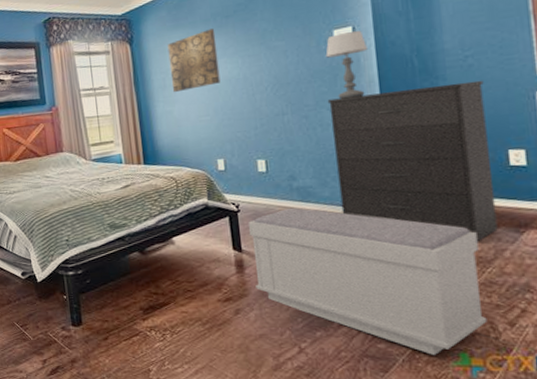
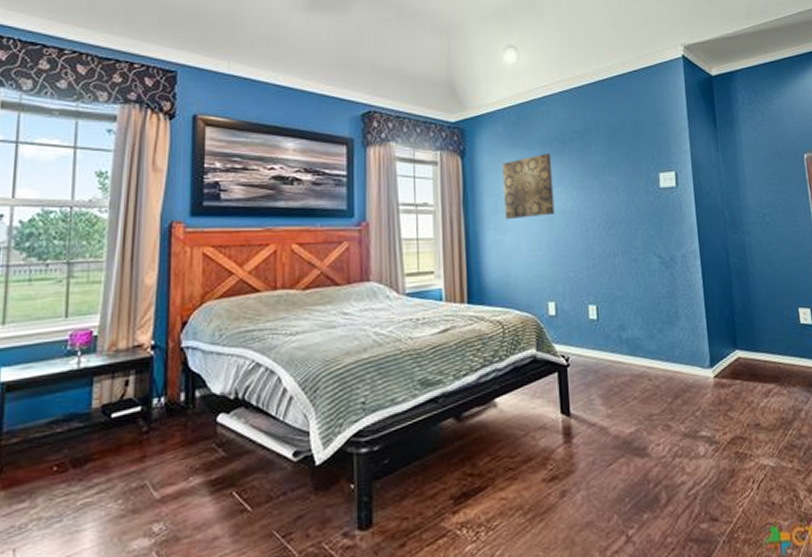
bench: present [247,208,487,355] -> none [577,363,791,532]
table lamp: present [325,31,367,99] -> none [653,177,688,245]
dresser: present [327,80,498,242] -> none [654,238,795,402]

